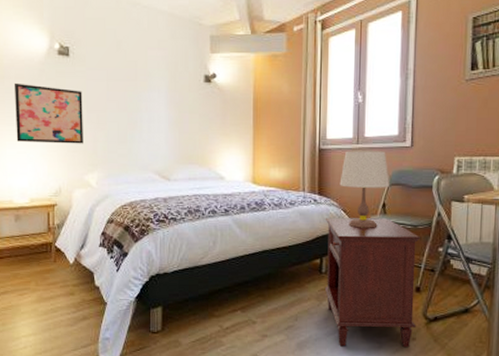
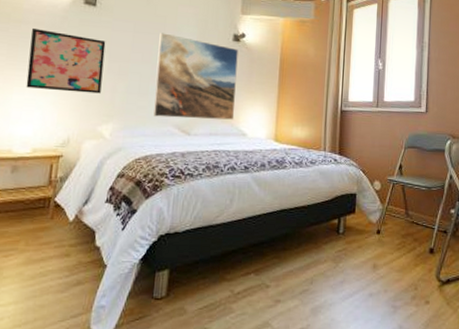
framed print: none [132,79,211,165] -> present [153,33,239,120]
nightstand: present [324,217,420,348] -> none [341,177,434,312]
table lamp: present [339,151,390,228] -> none [359,113,407,189]

